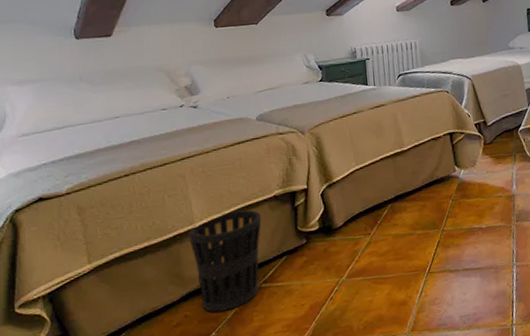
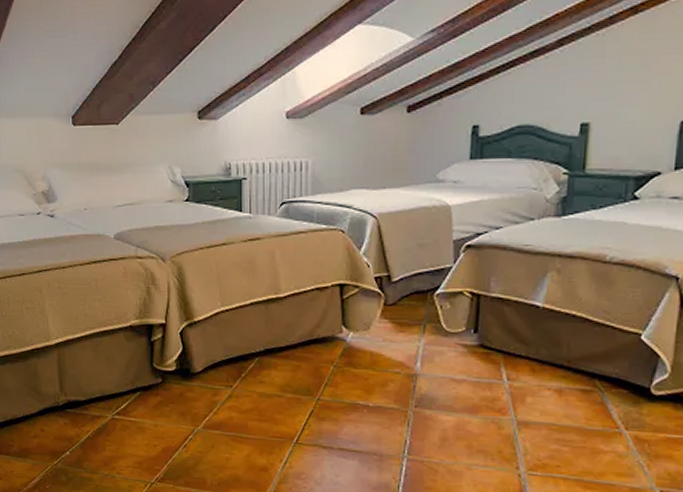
wastebasket: present [189,209,262,313] -> none [45,335,117,434]

